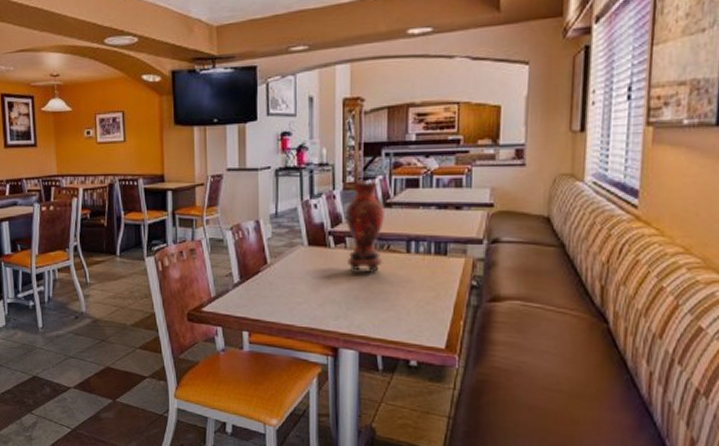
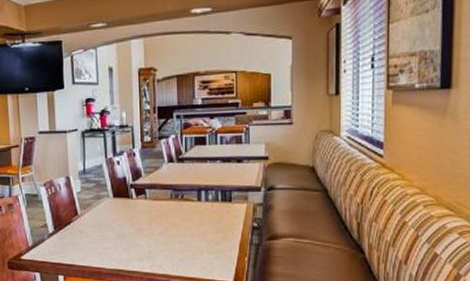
vase: present [345,182,386,274] -> none [144,140,179,220]

